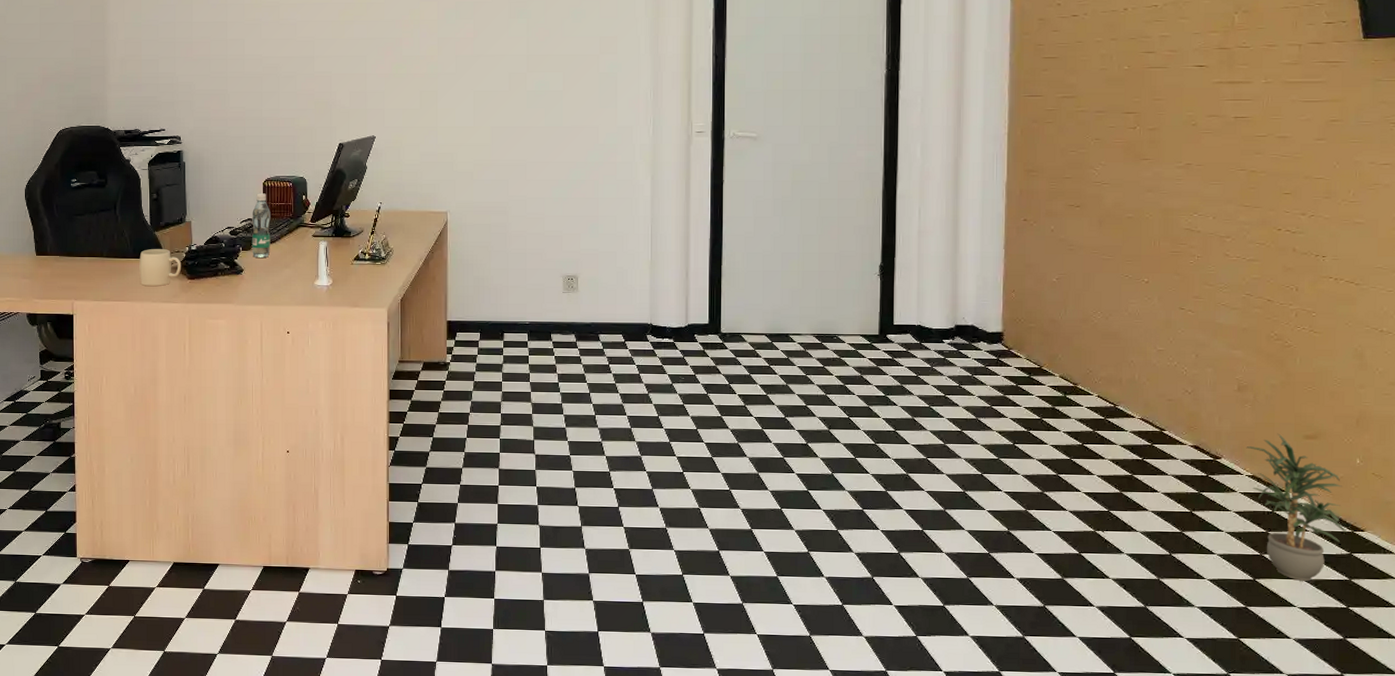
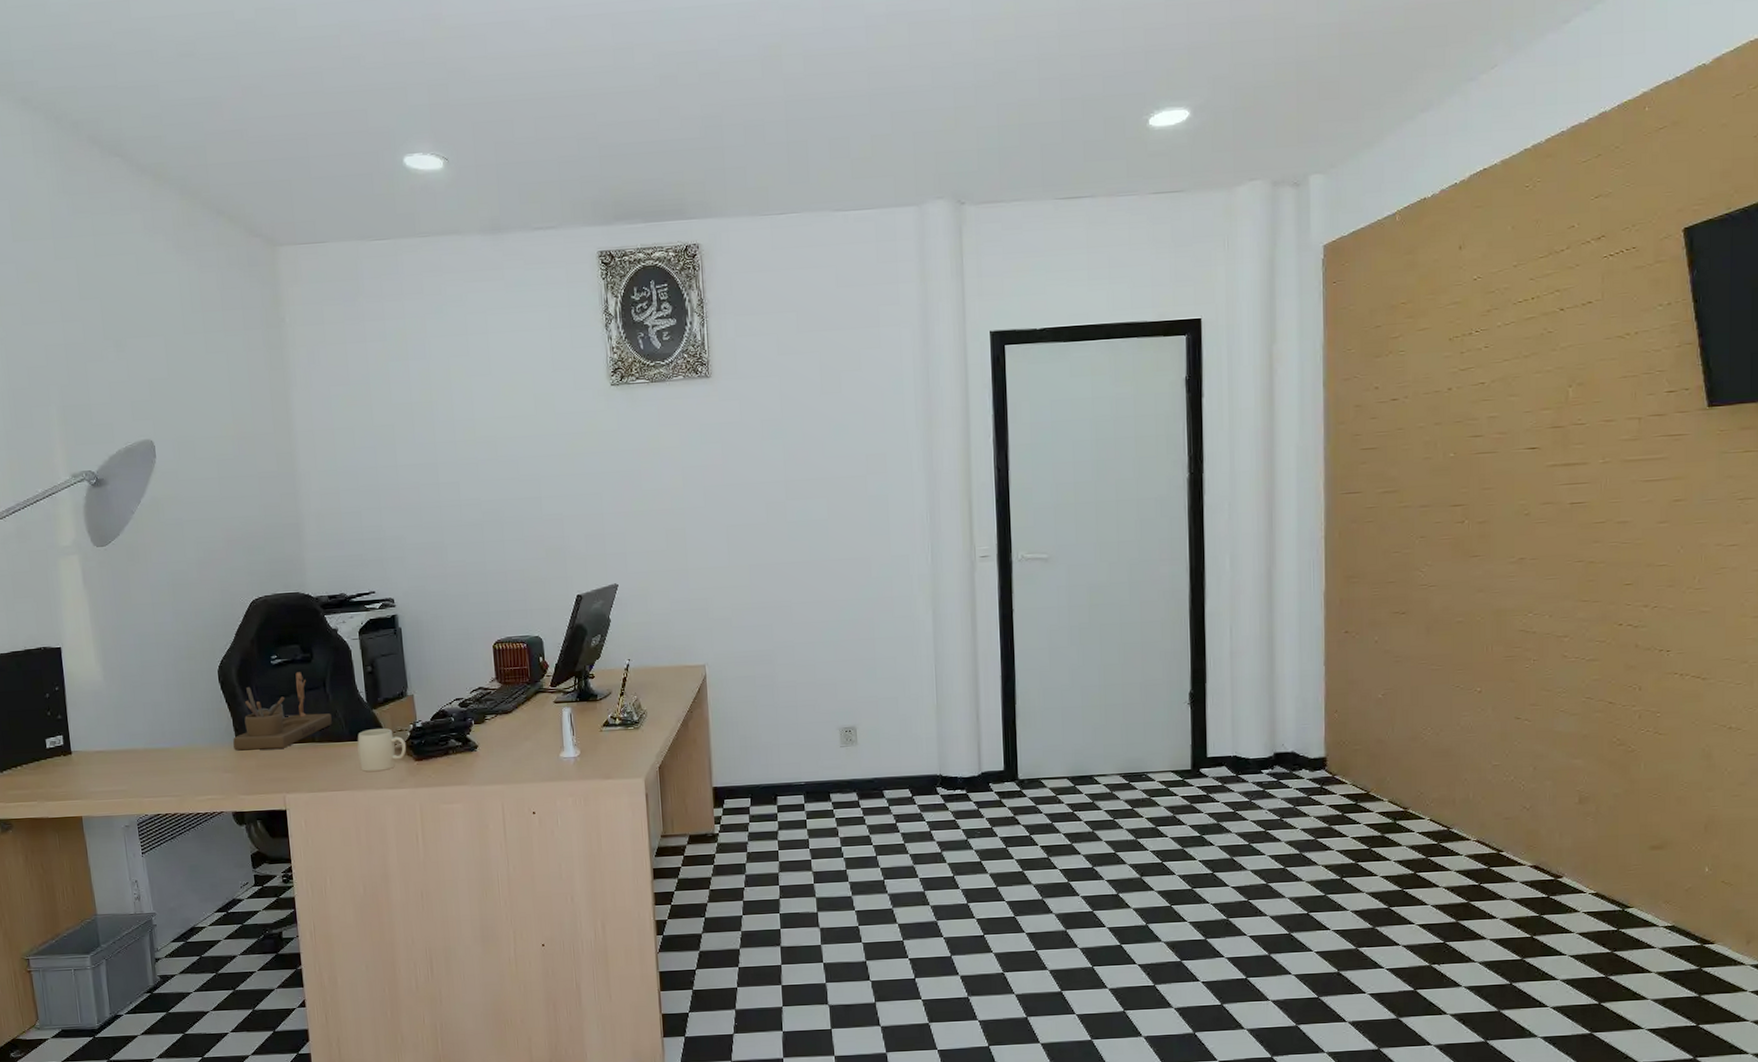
desk organizer: none [33,195,119,260] -> present [233,672,332,751]
bottle: present [251,193,271,259] -> none [483,657,507,732]
potted plant: present [1246,433,1347,581] -> none [1589,846,1696,1001]

